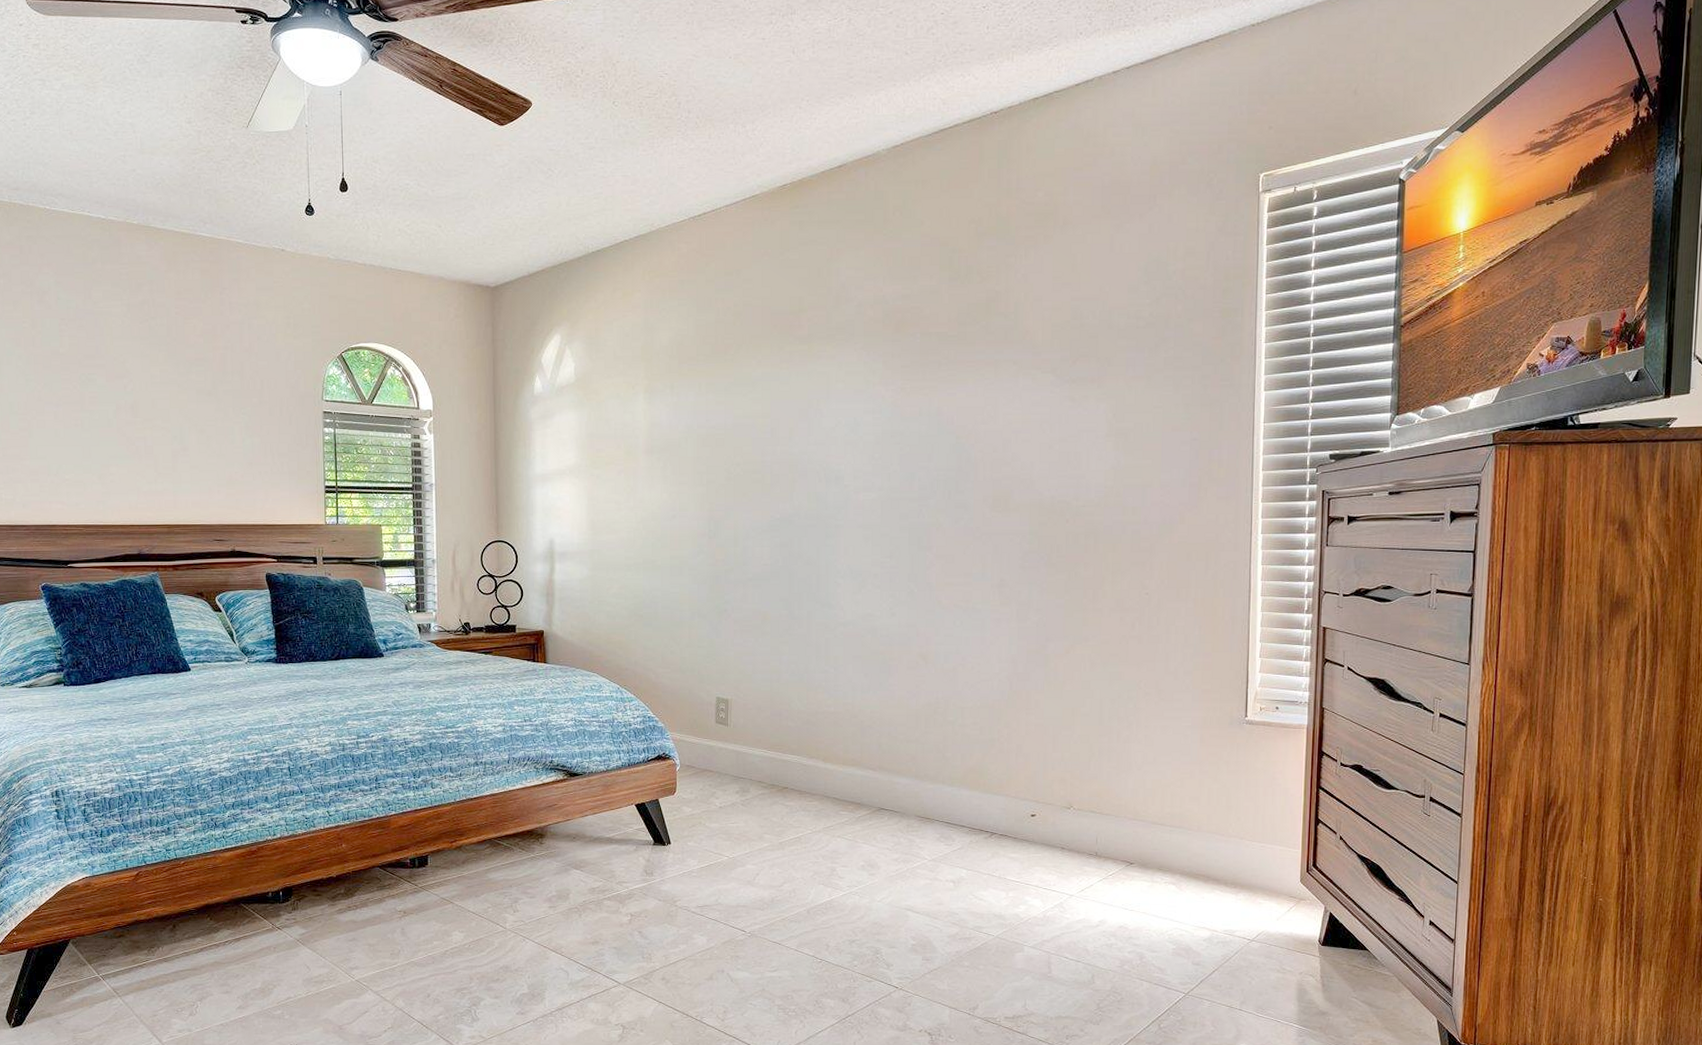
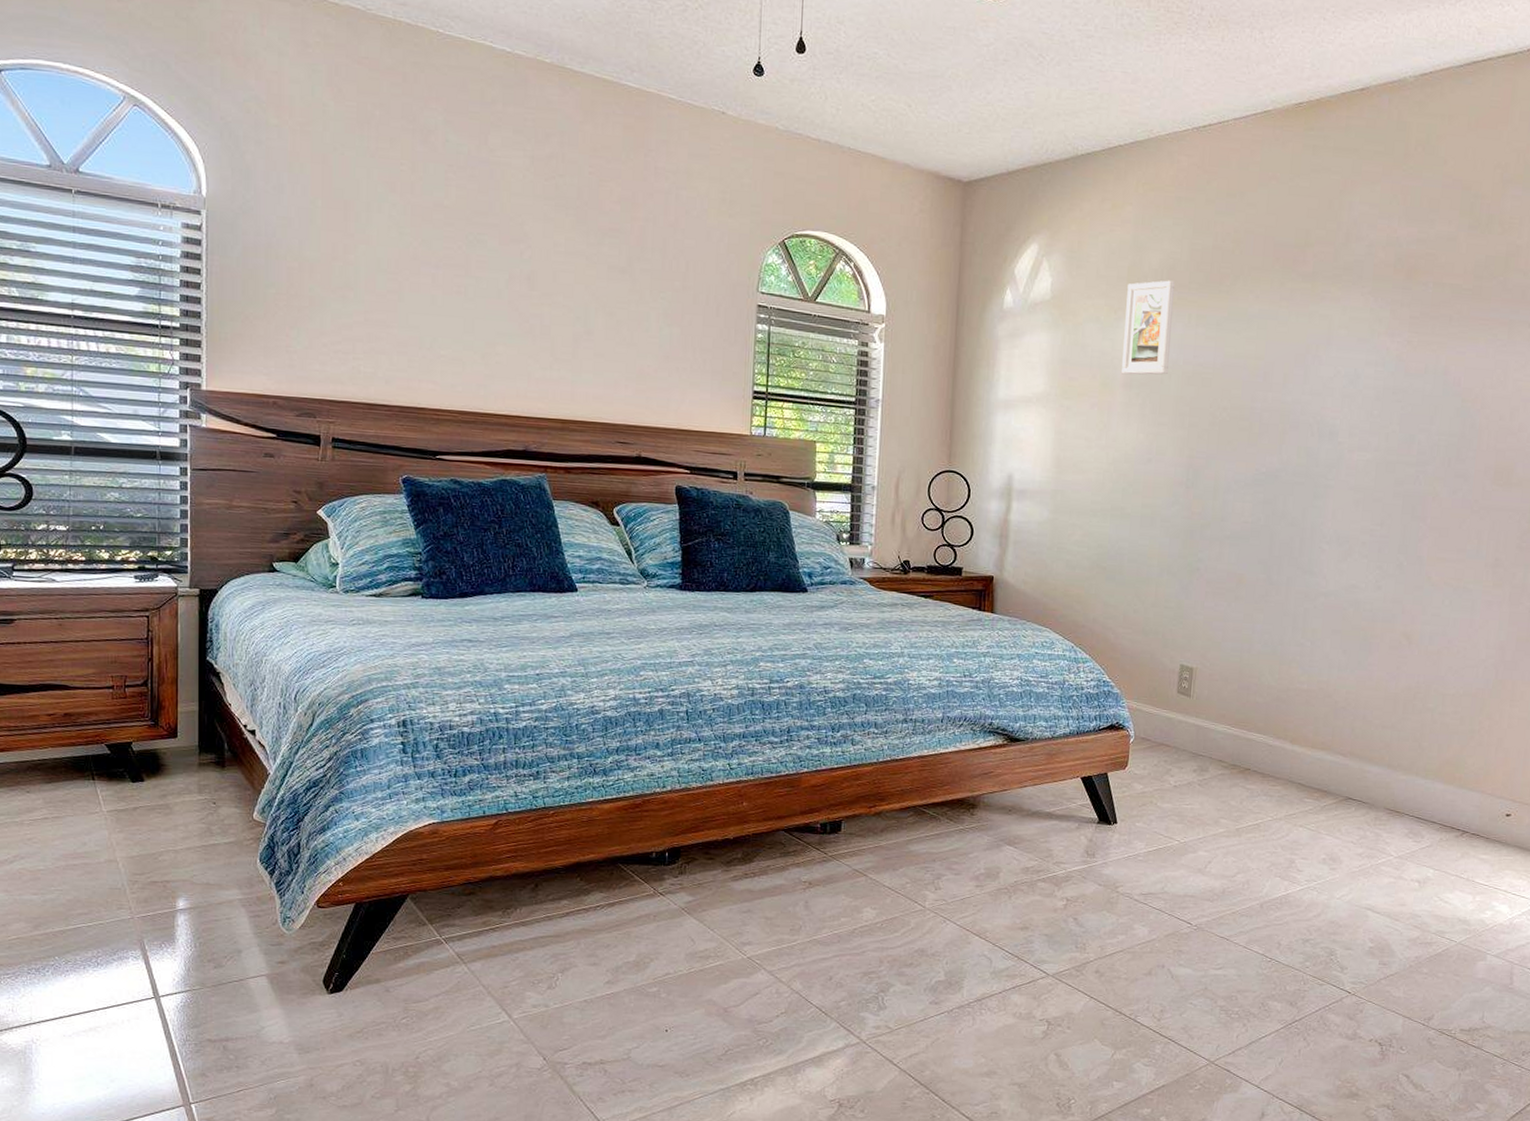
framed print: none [642,355,684,442] -> present [1121,280,1175,375]

